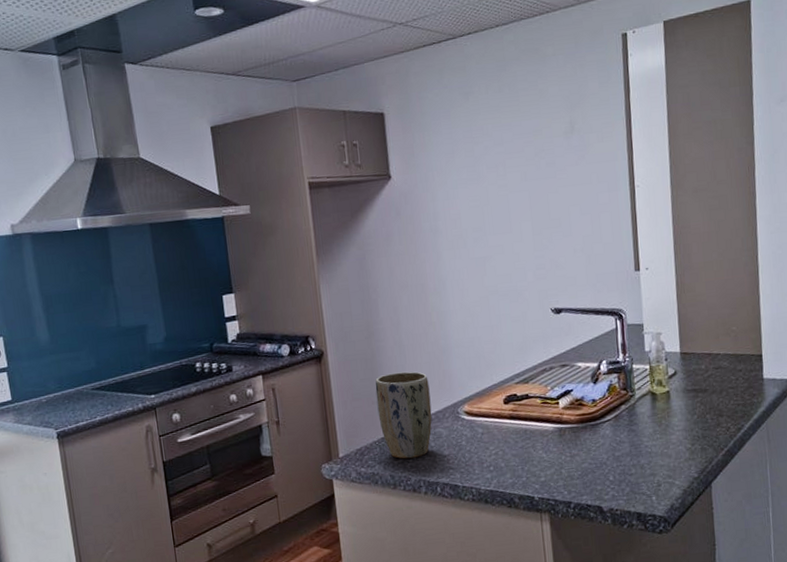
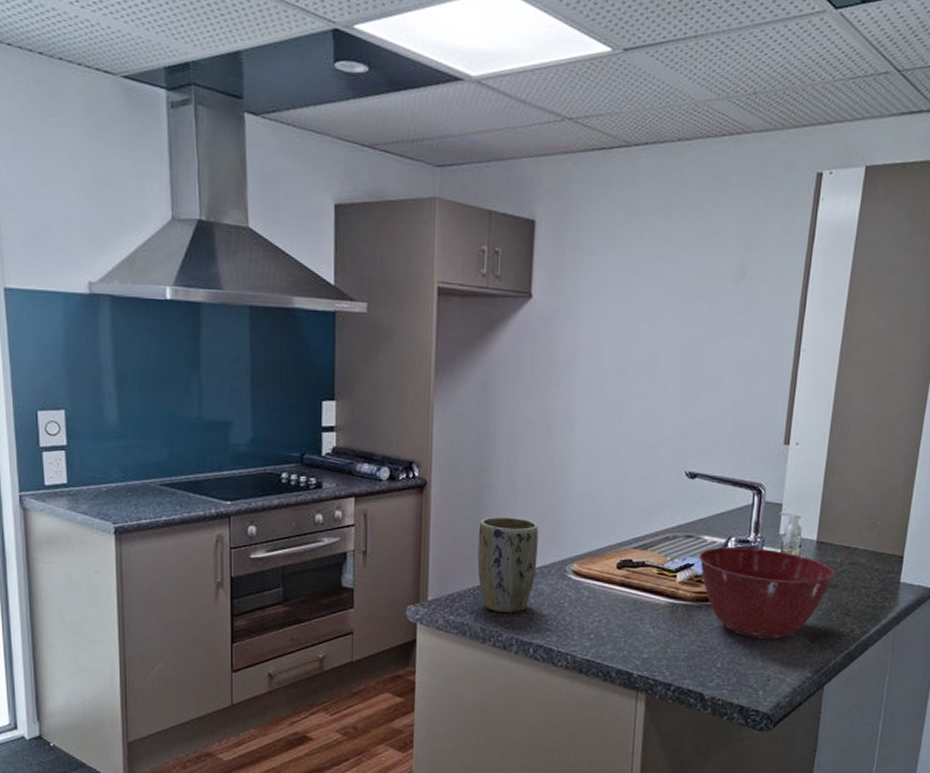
mixing bowl: none [576,366,702,449] -> present [699,546,835,640]

